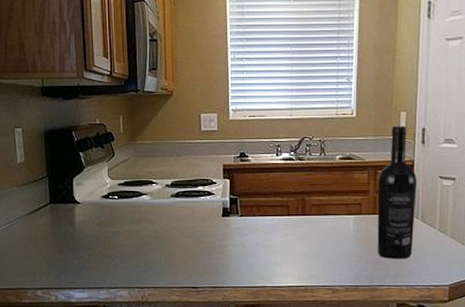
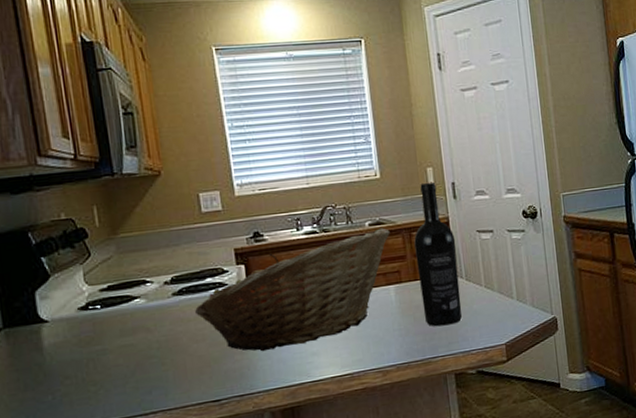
fruit basket: none [187,163,357,255] -> present [195,228,390,352]

